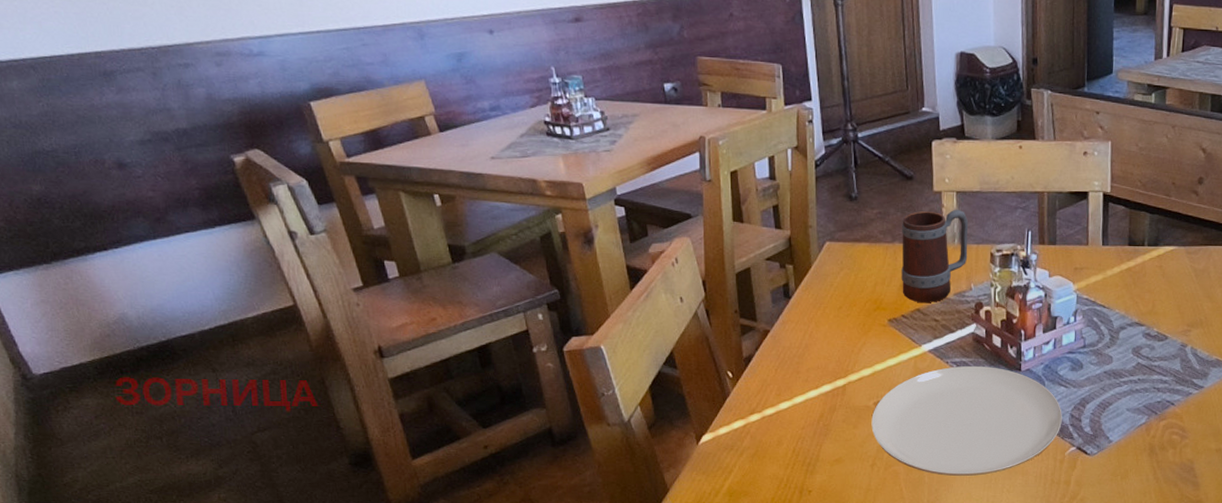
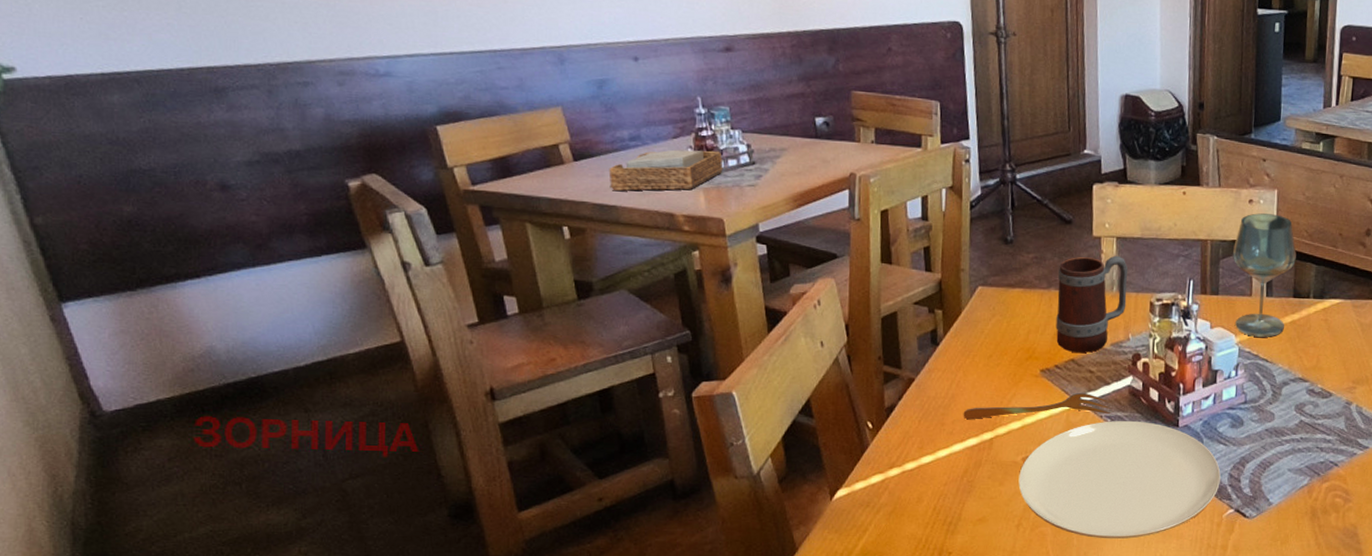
napkin holder: none [472,118,580,159] -> present [608,149,724,191]
fork: none [817,340,960,368] -> present [963,392,1115,420]
wine glass: none [1068,165,1131,284] -> present [1232,213,1296,337]

